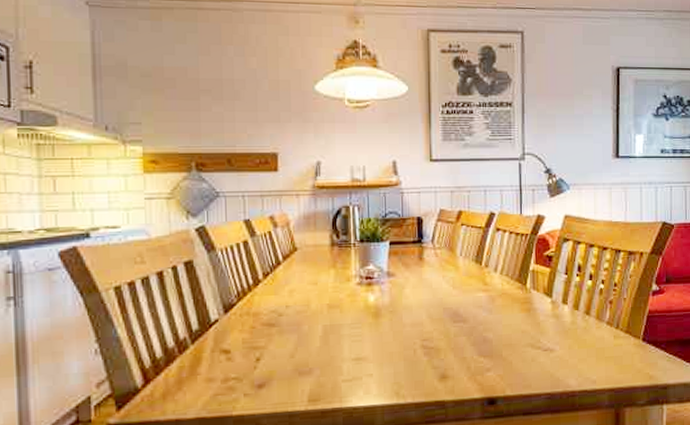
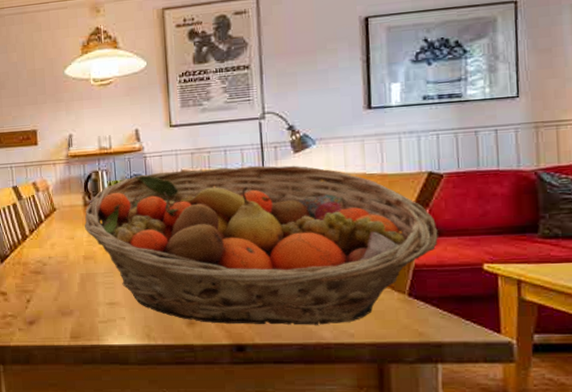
fruit basket: none [331,208,668,376] -> present [85,165,438,325]

